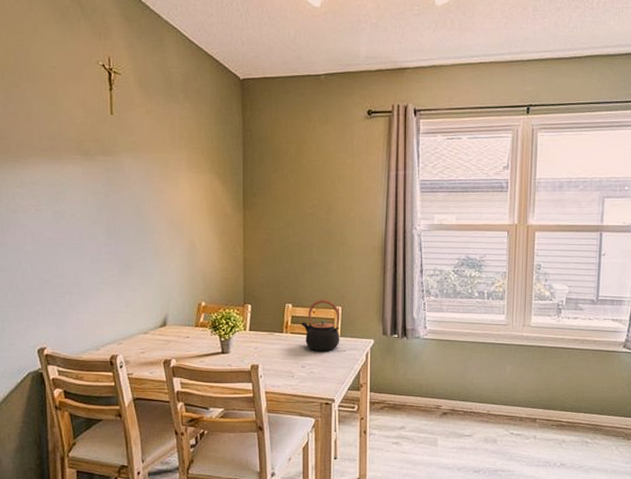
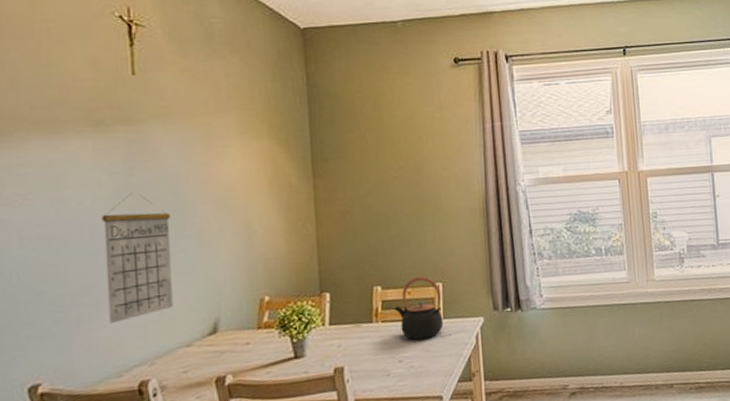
calendar: none [87,210,136,310] -> present [101,192,173,324]

